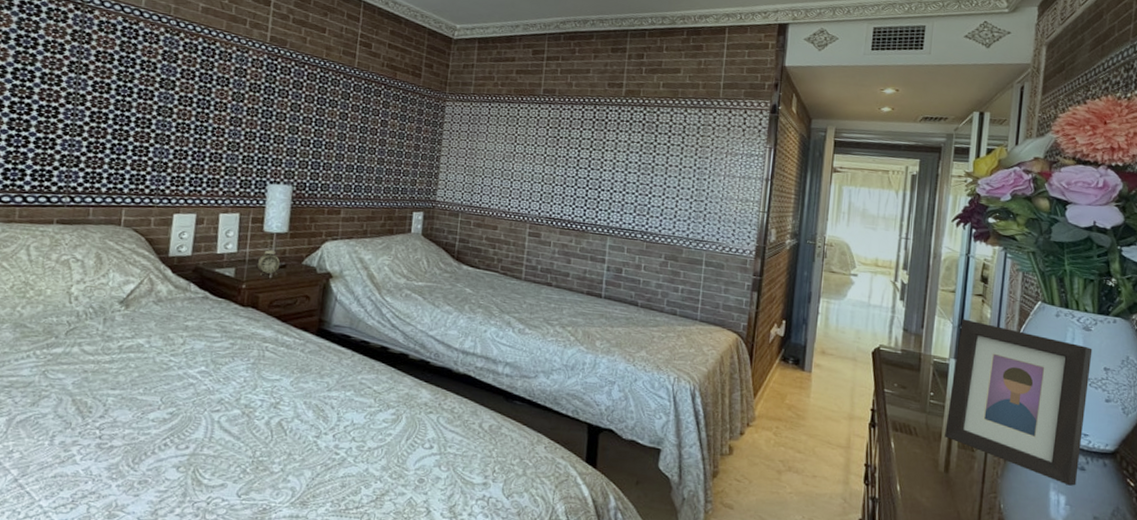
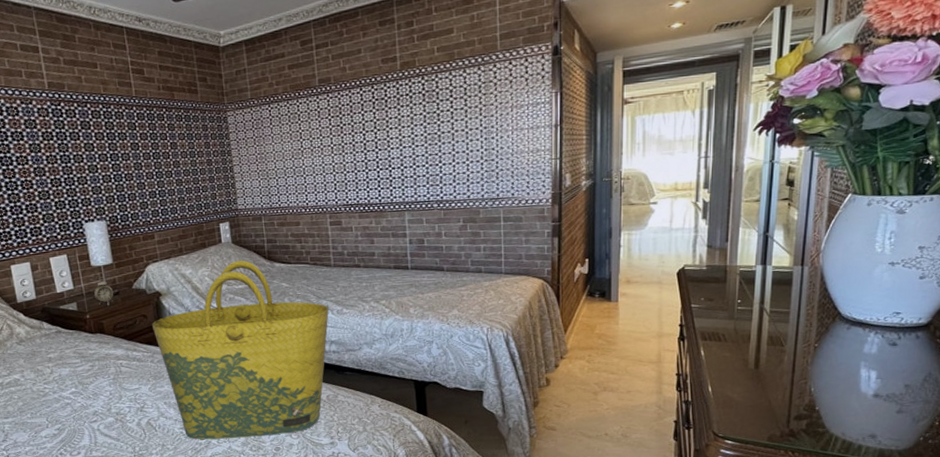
tote bag: none [312,254,510,464] -> present [151,260,329,440]
picture frame: present [945,319,1093,486] -> none [754,225,907,361]

